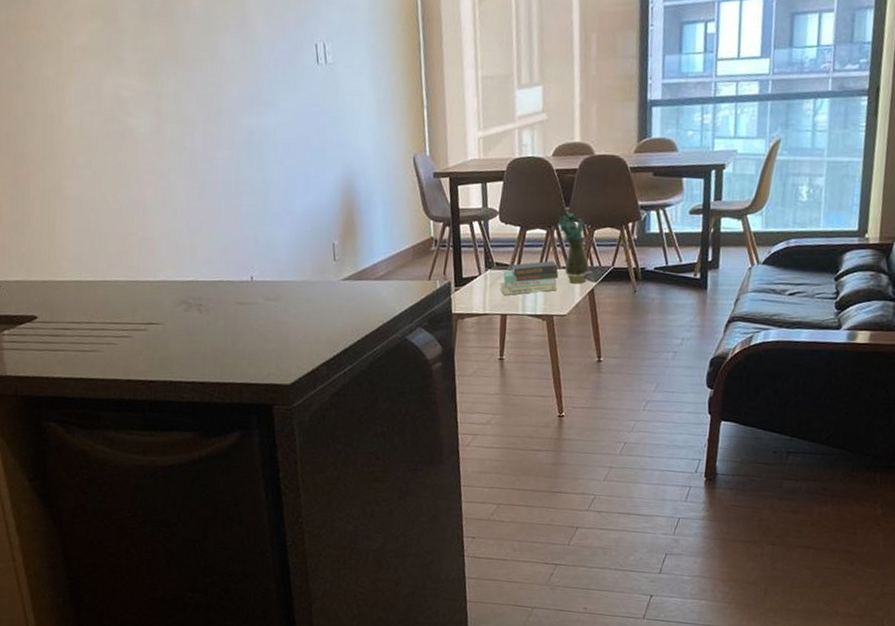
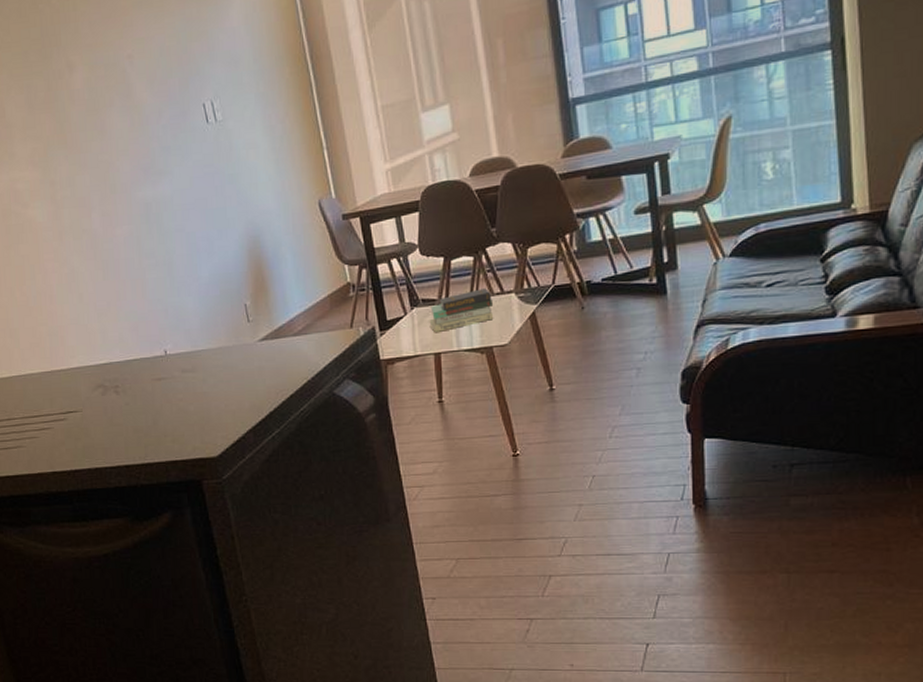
vase: present [557,210,590,284] -> none [484,232,528,310]

